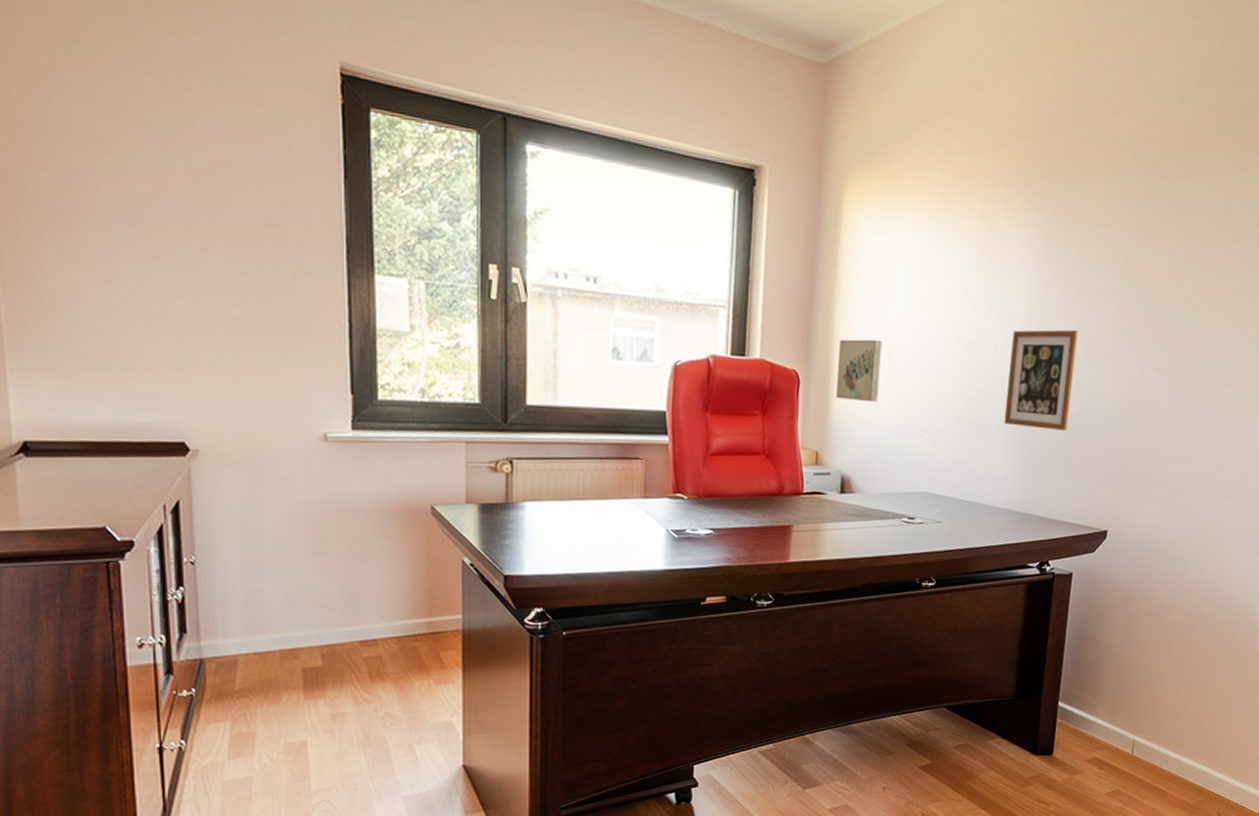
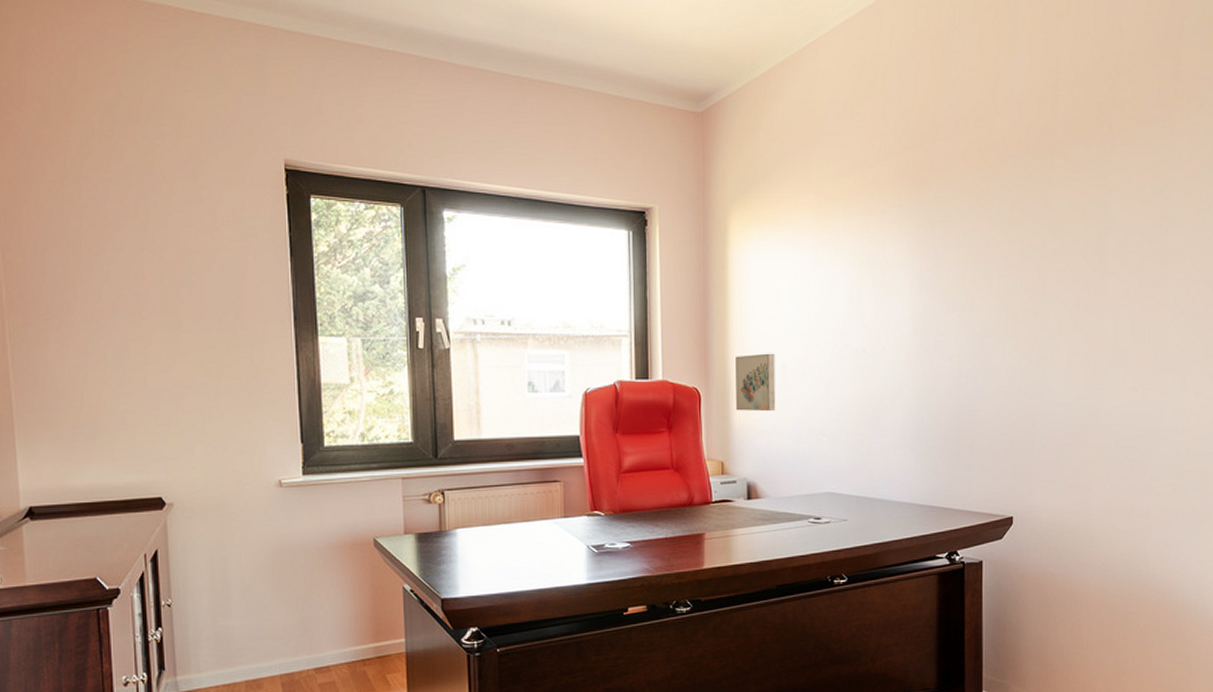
picture frame: present [1004,329,1078,431] -> none [898,327,963,423]

